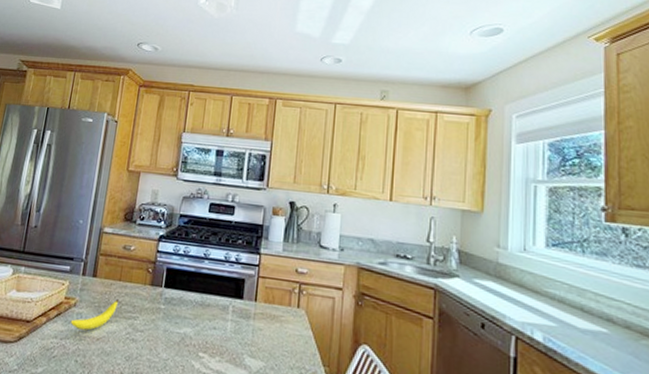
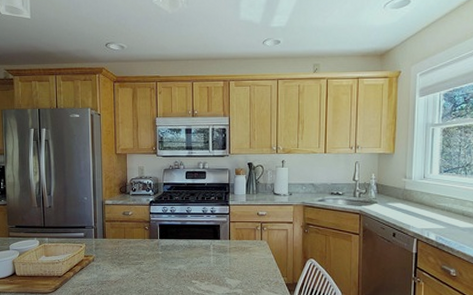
banana: present [70,299,120,330] -> none [92,252,127,277]

